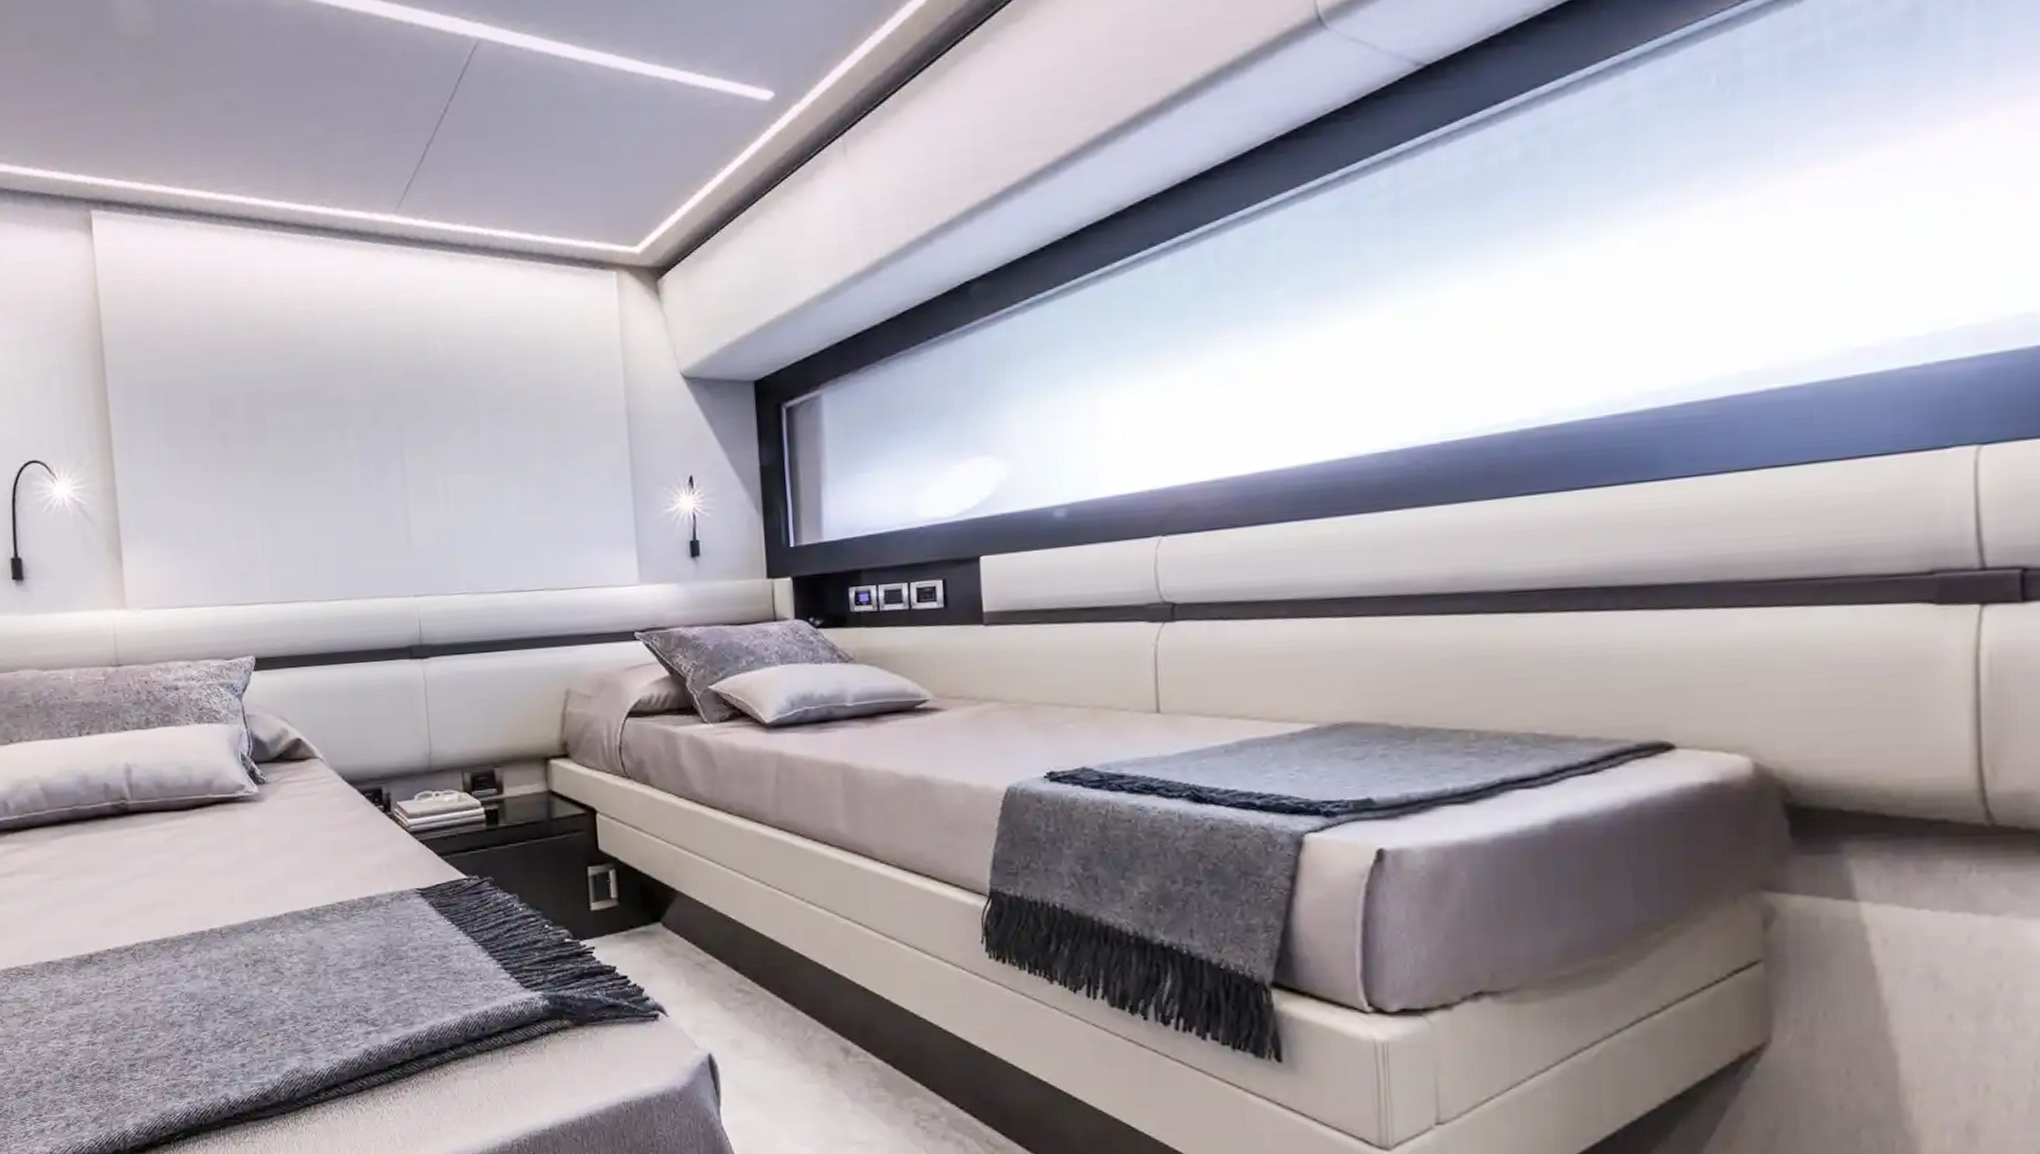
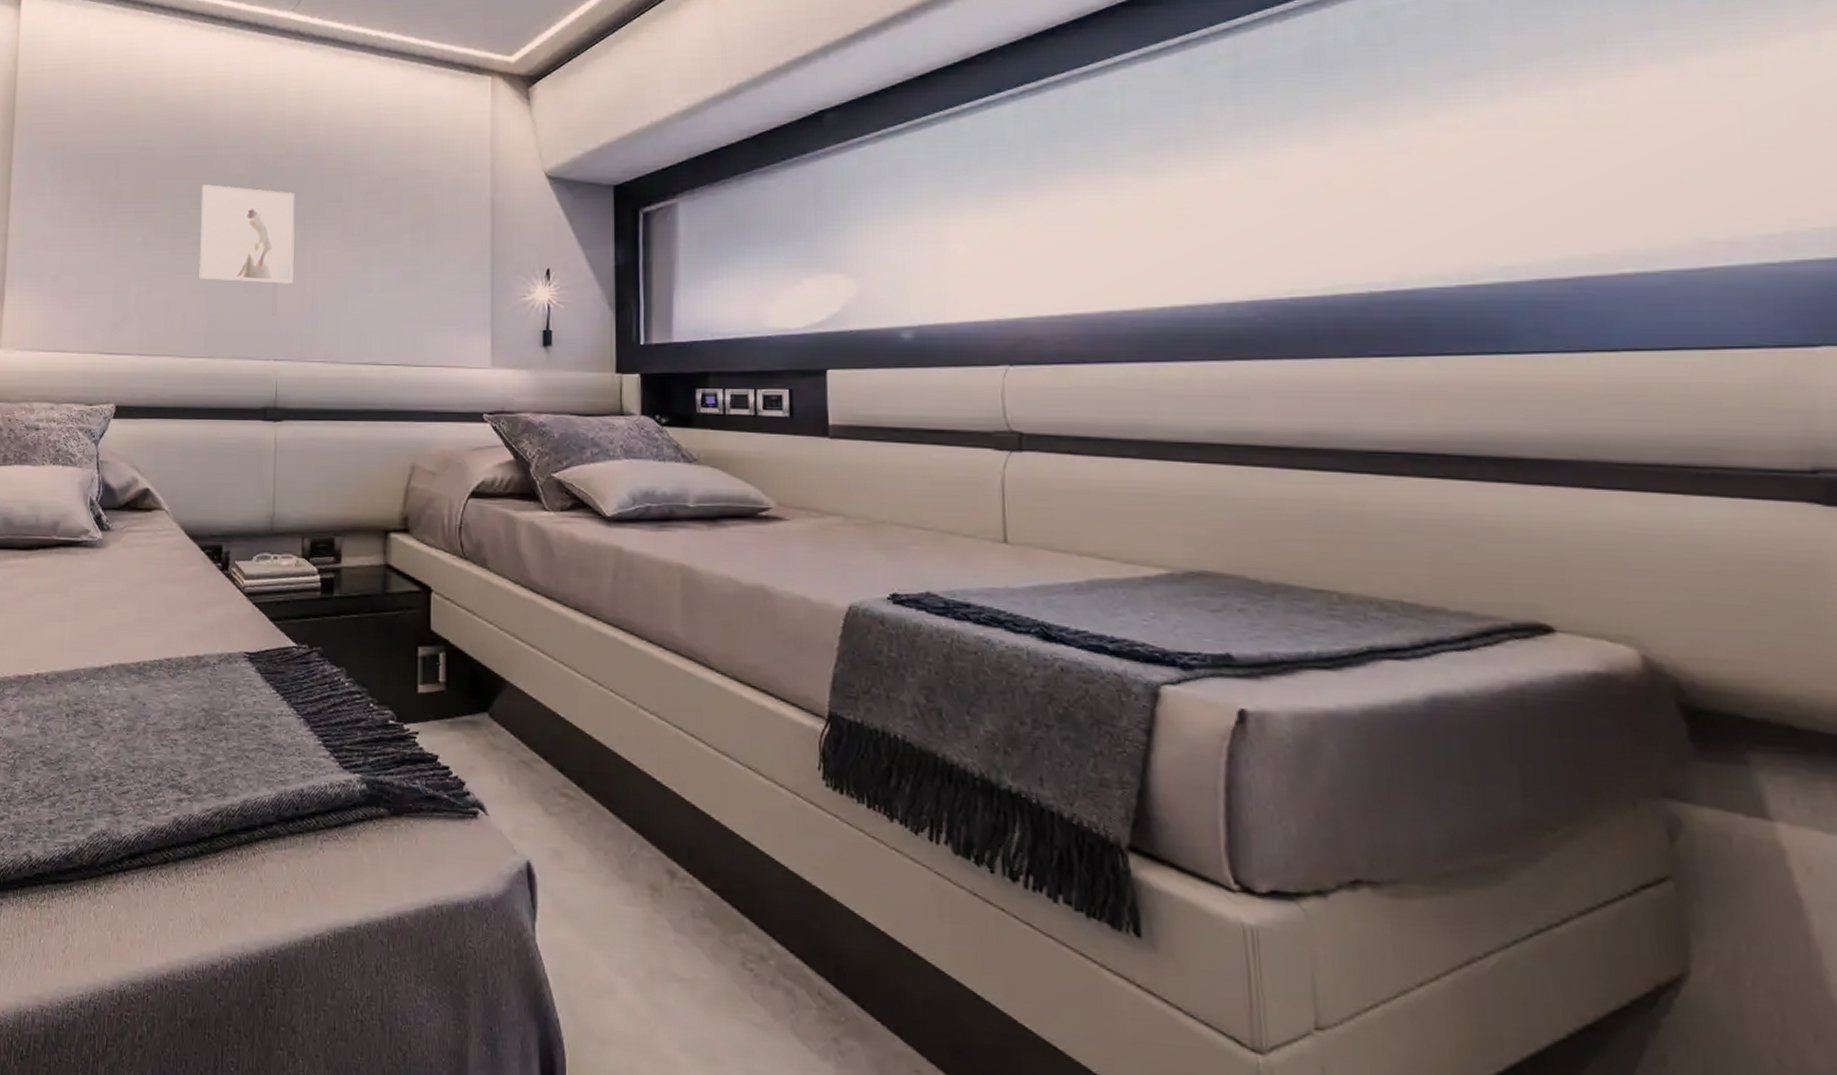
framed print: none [317,415,426,518] -> present [198,185,295,284]

